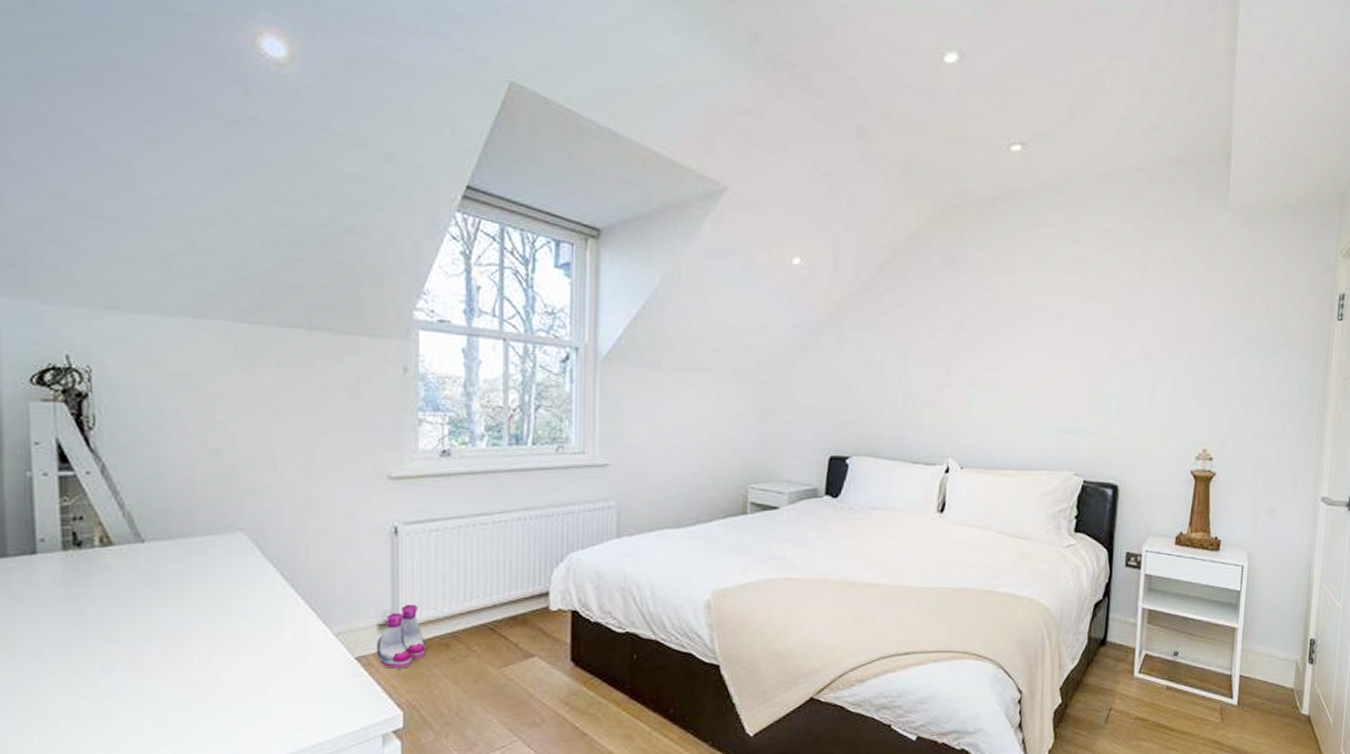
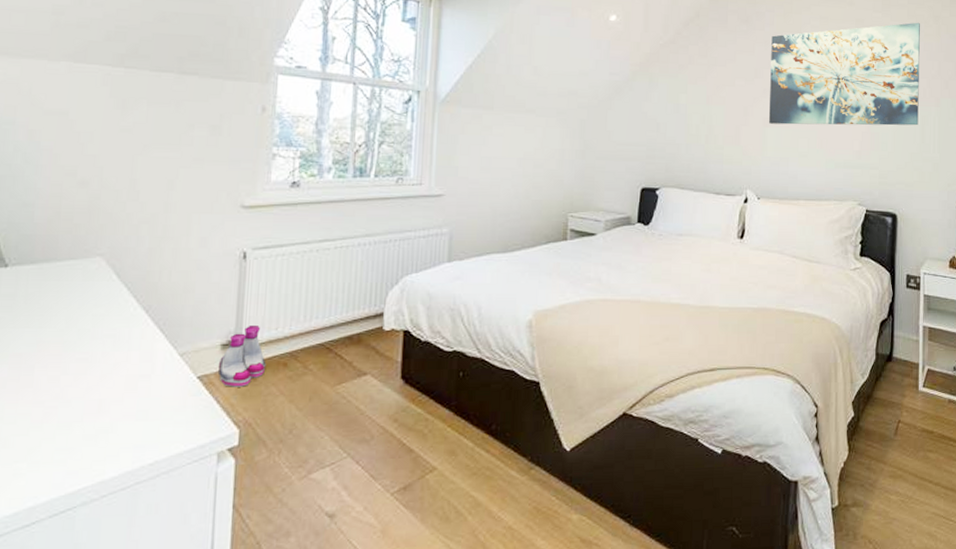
wall art: none [975,263,1156,385] -> present [769,22,920,126]

